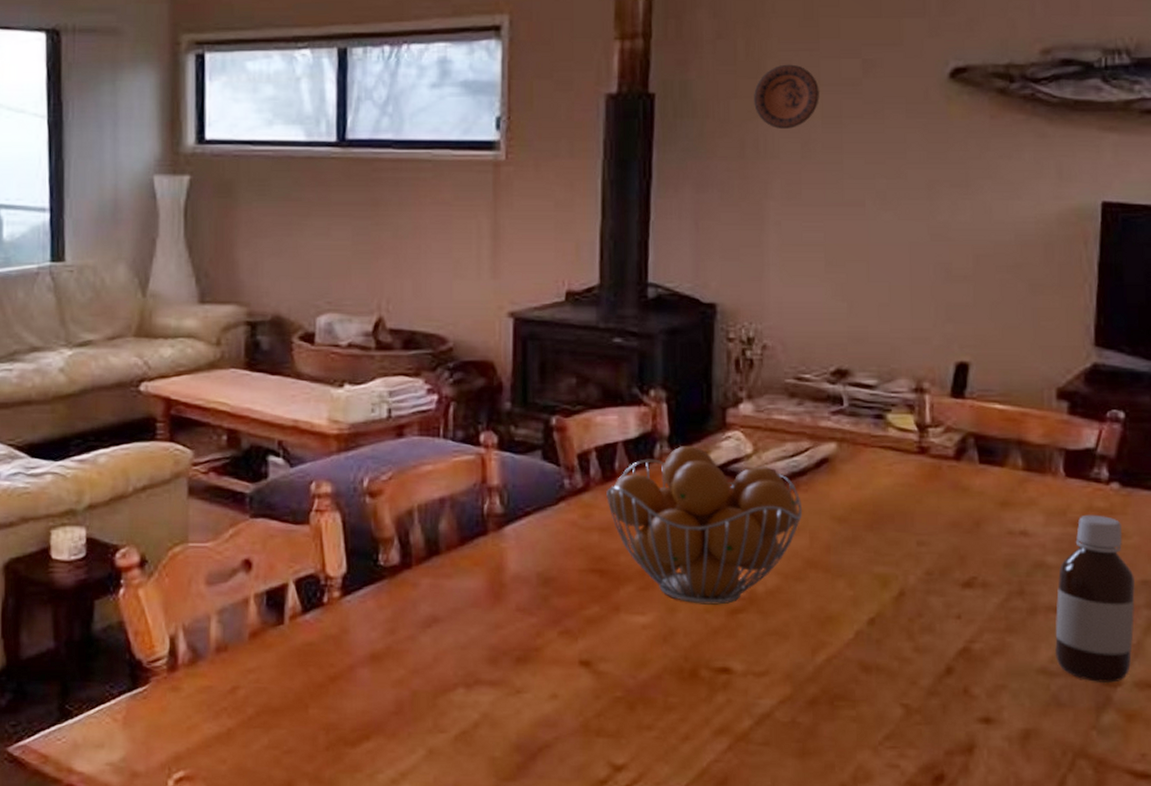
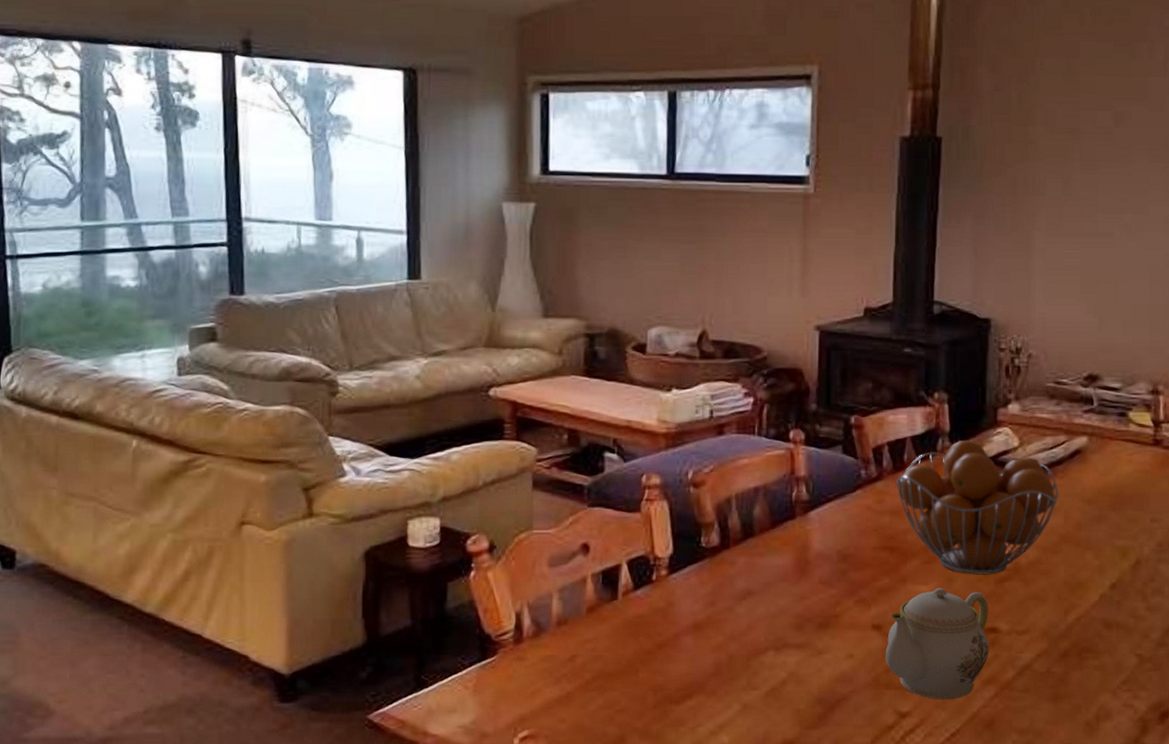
teapot: none [595,618,721,752] -> present [885,587,989,700]
decorative plate: present [754,64,819,129] -> none [1025,114,1079,170]

